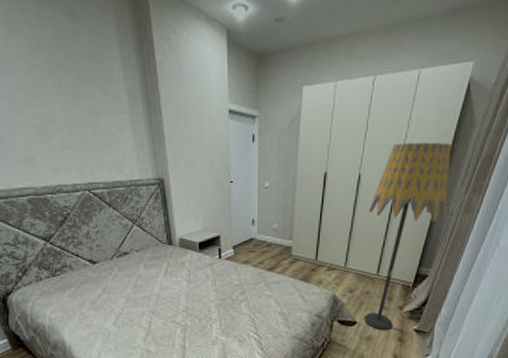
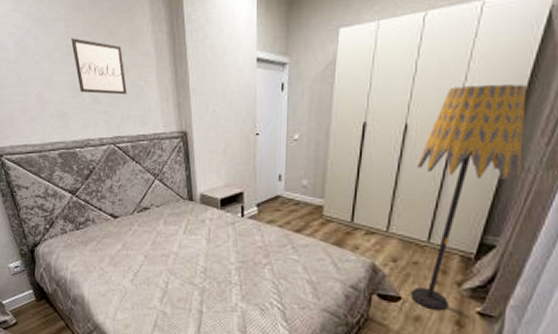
wall art: none [35,79,100,140] -> present [71,38,127,95]

